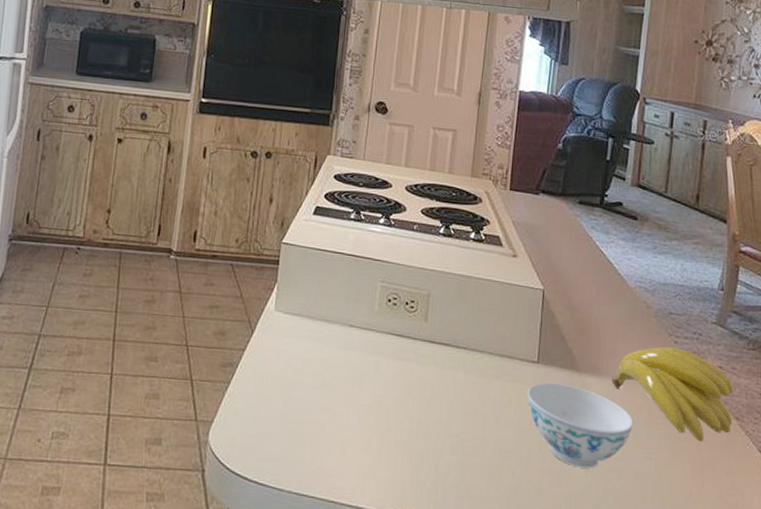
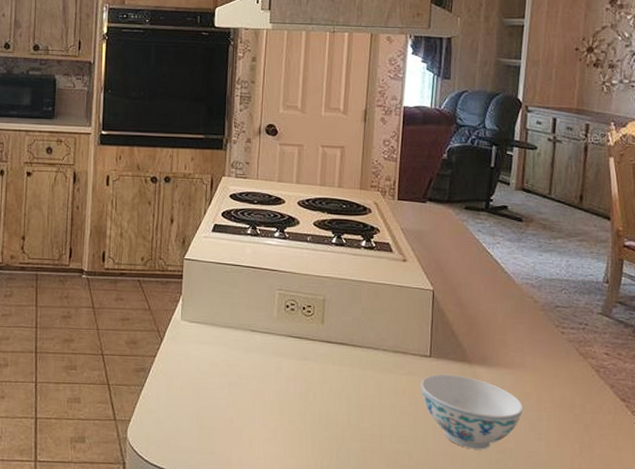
banana: present [612,346,734,441] -> none [501,337,620,422]

